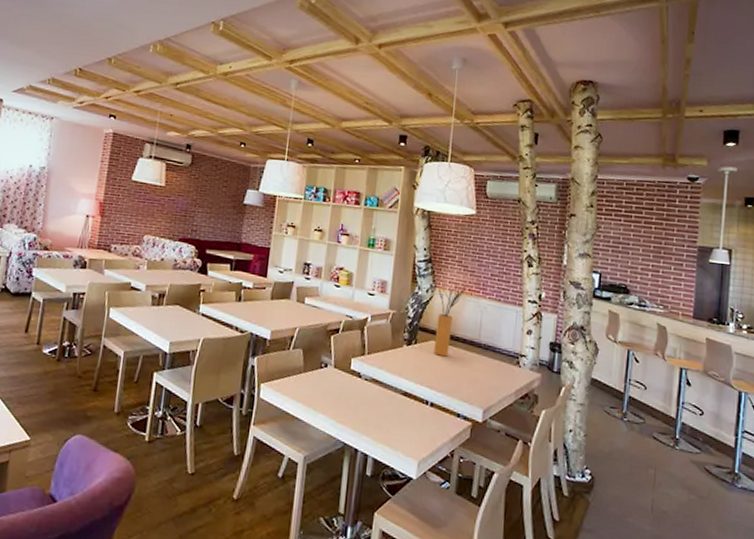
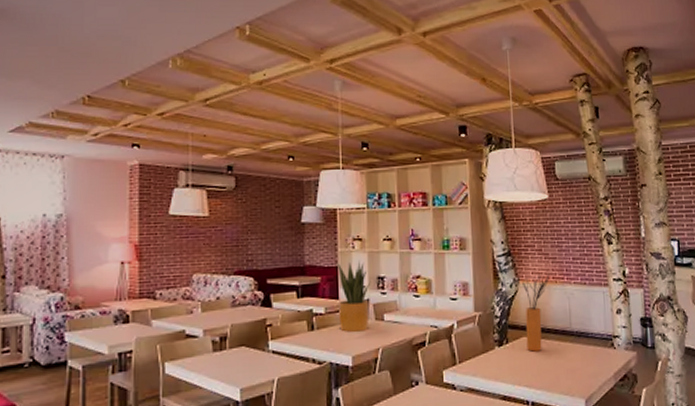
planter: none [264,245,298,310] -> present [338,261,371,332]

